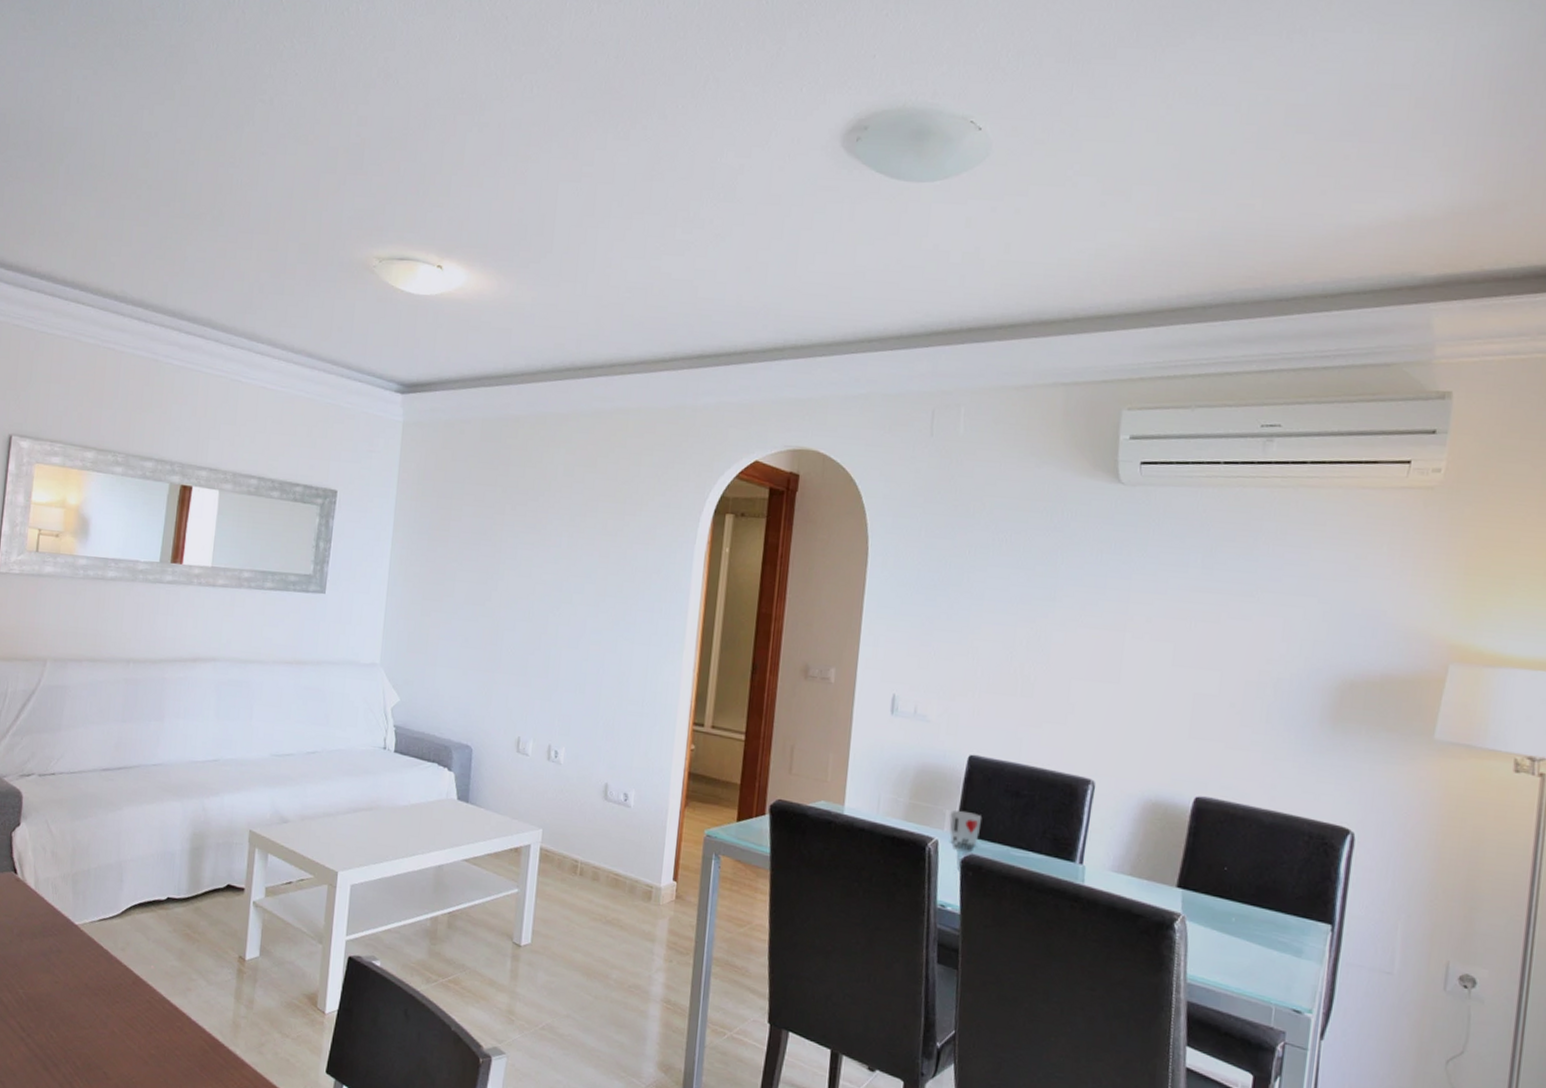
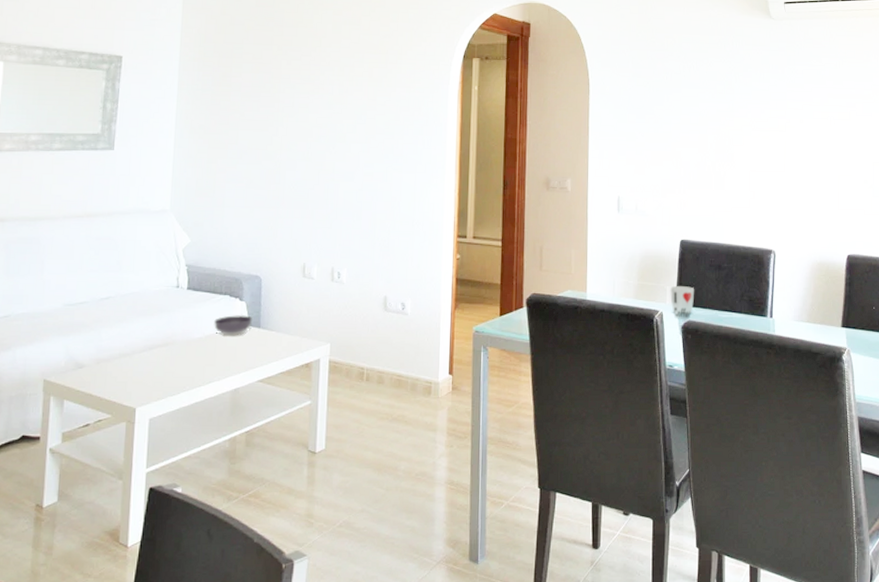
bowl: none [420,785,462,809] -> present [214,315,253,336]

